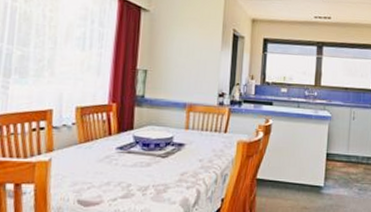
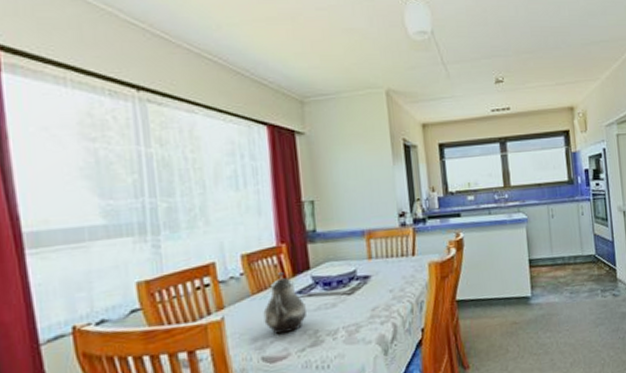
teapot: none [85,126,124,183] -> present [263,271,306,335]

